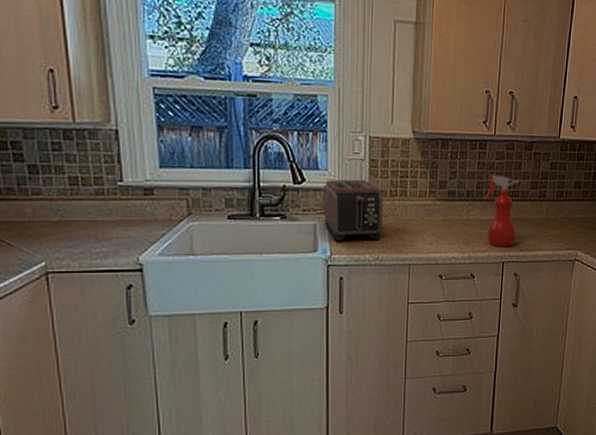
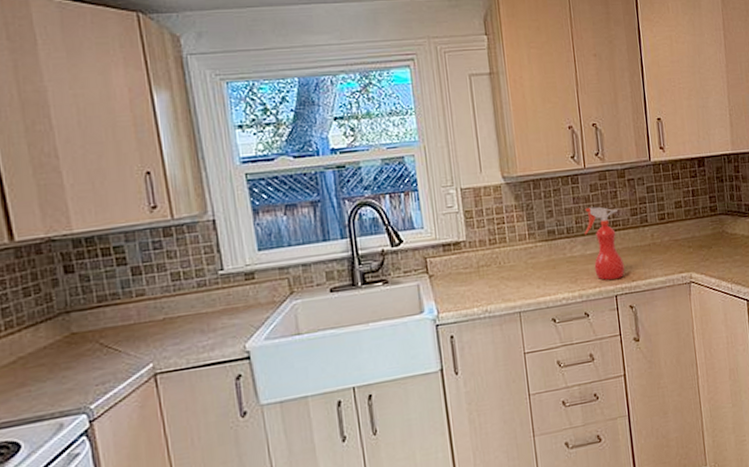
toaster: present [324,179,383,242] -> none [422,232,486,300]

